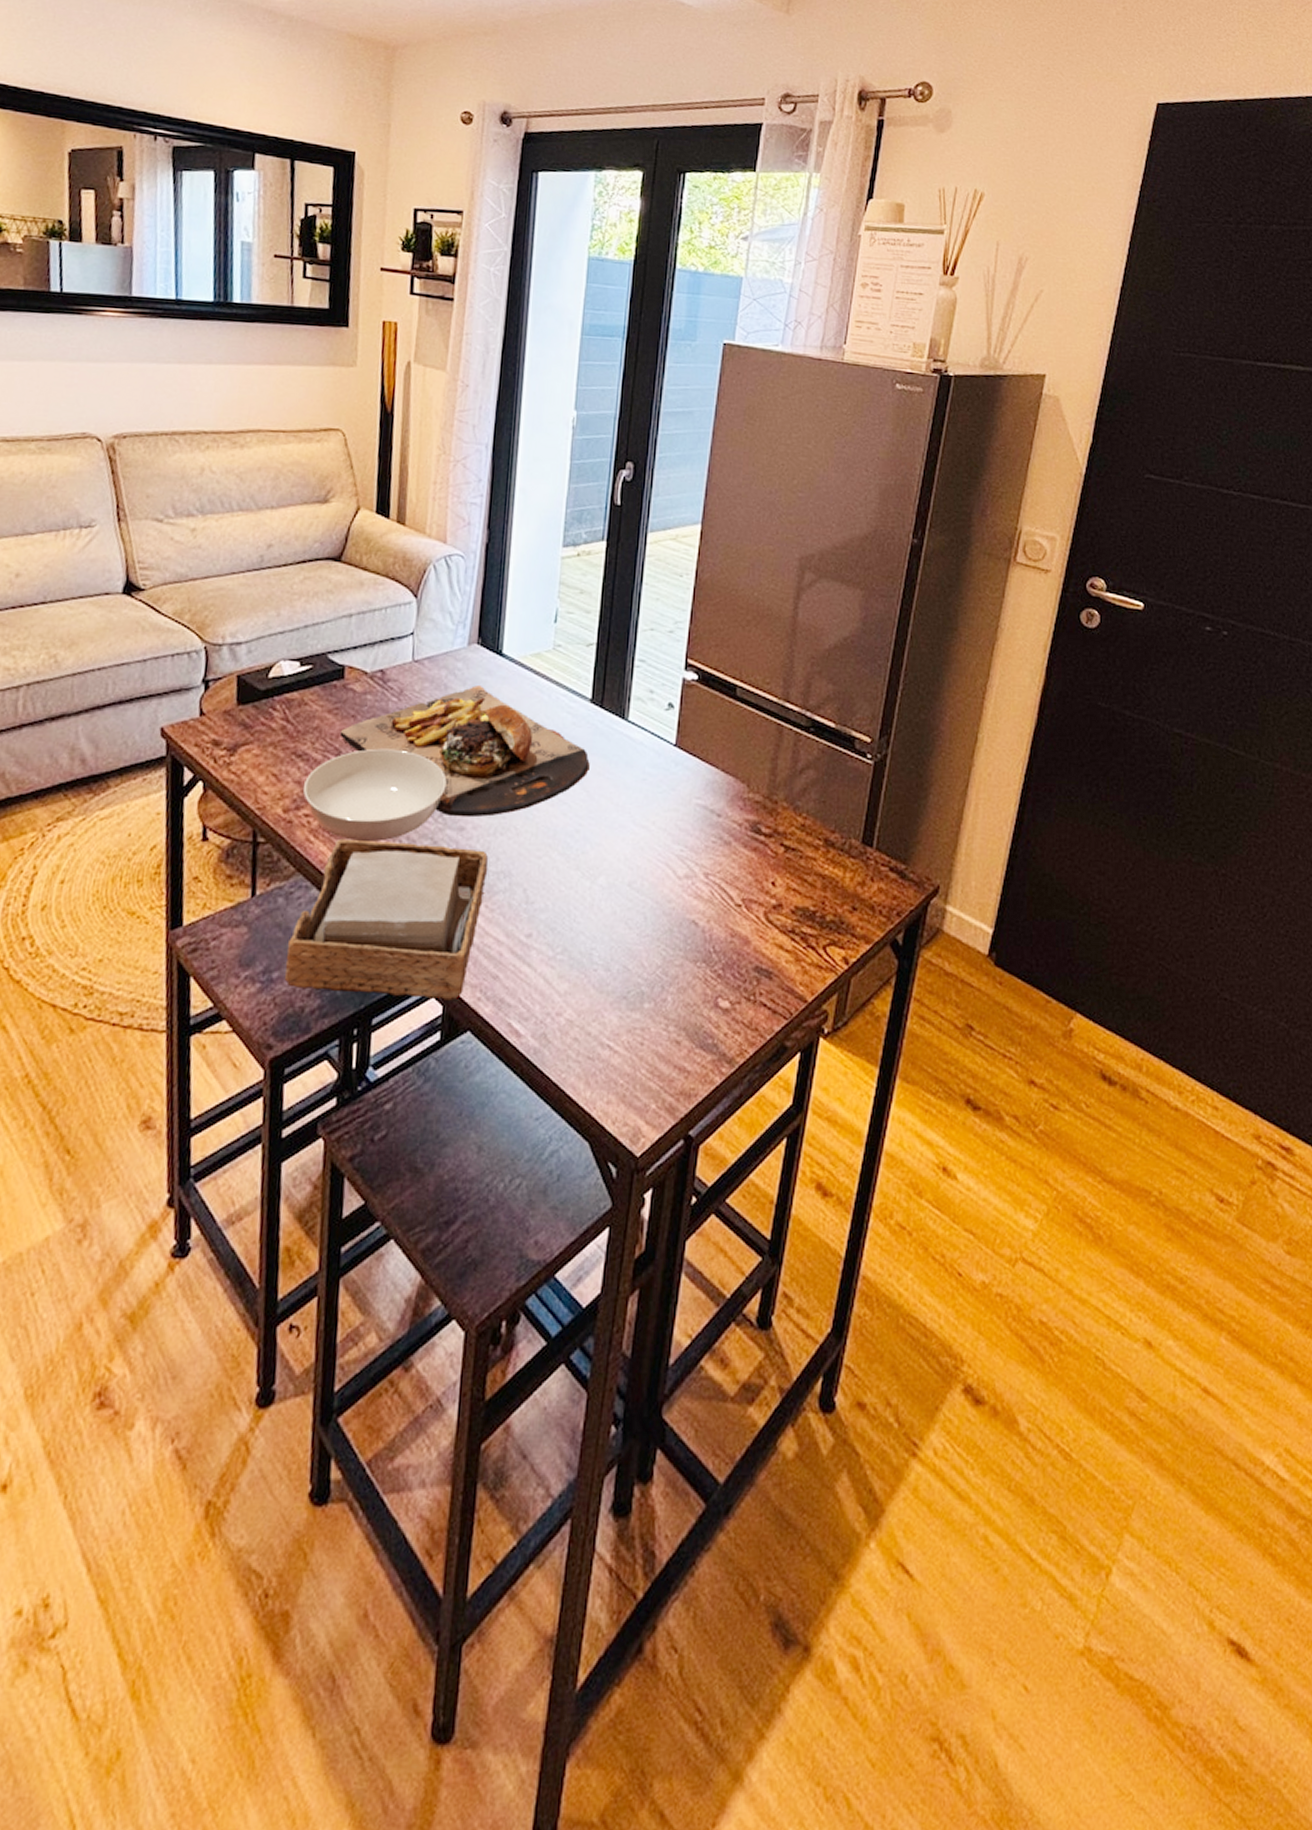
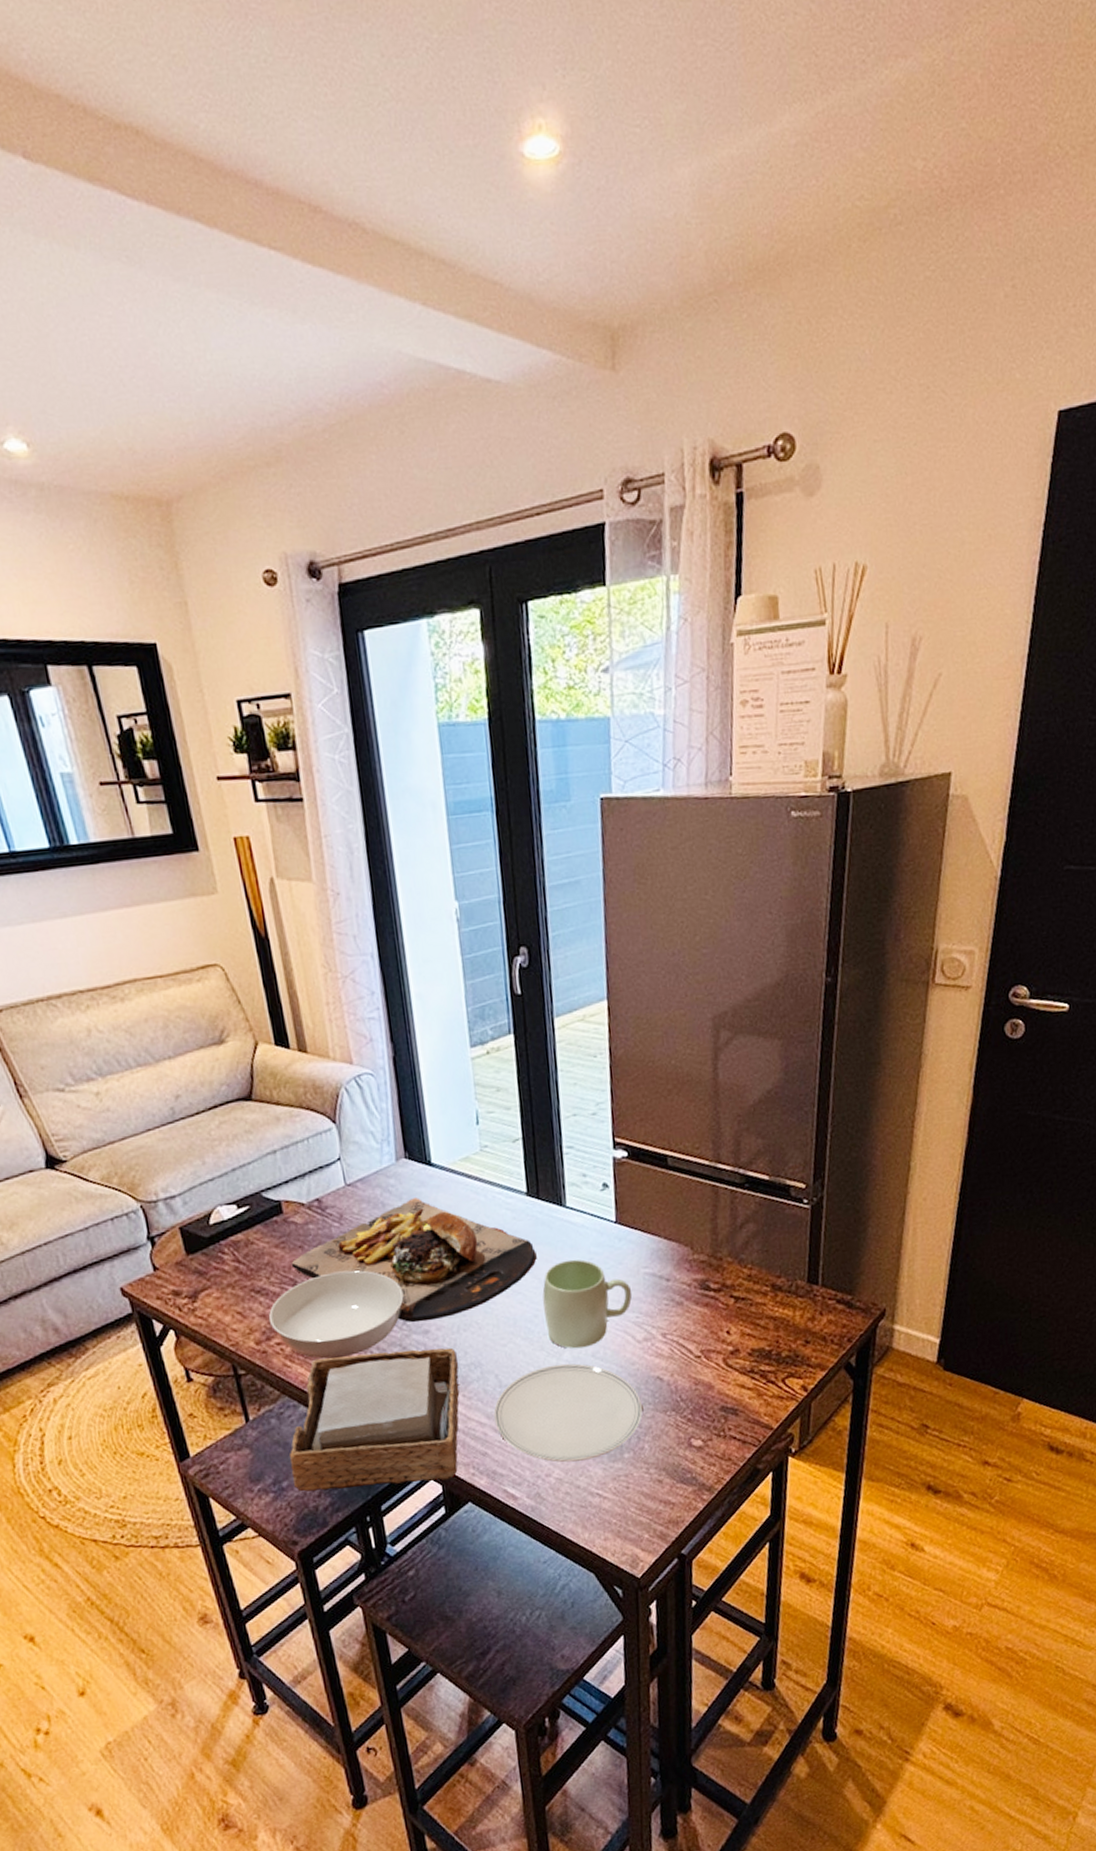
plate: none [513,888,672,1003] -> present [493,1363,643,1463]
mug: none [586,776,681,875] -> present [542,1259,633,1349]

